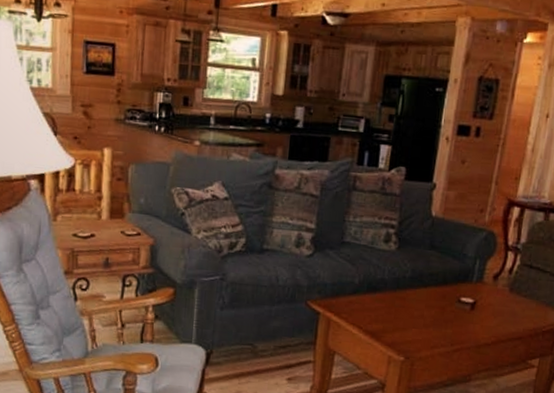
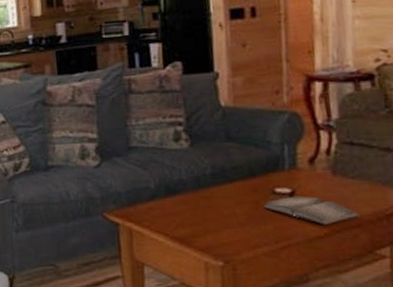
hardback book: none [448,306,523,335] -> present [263,195,360,226]

